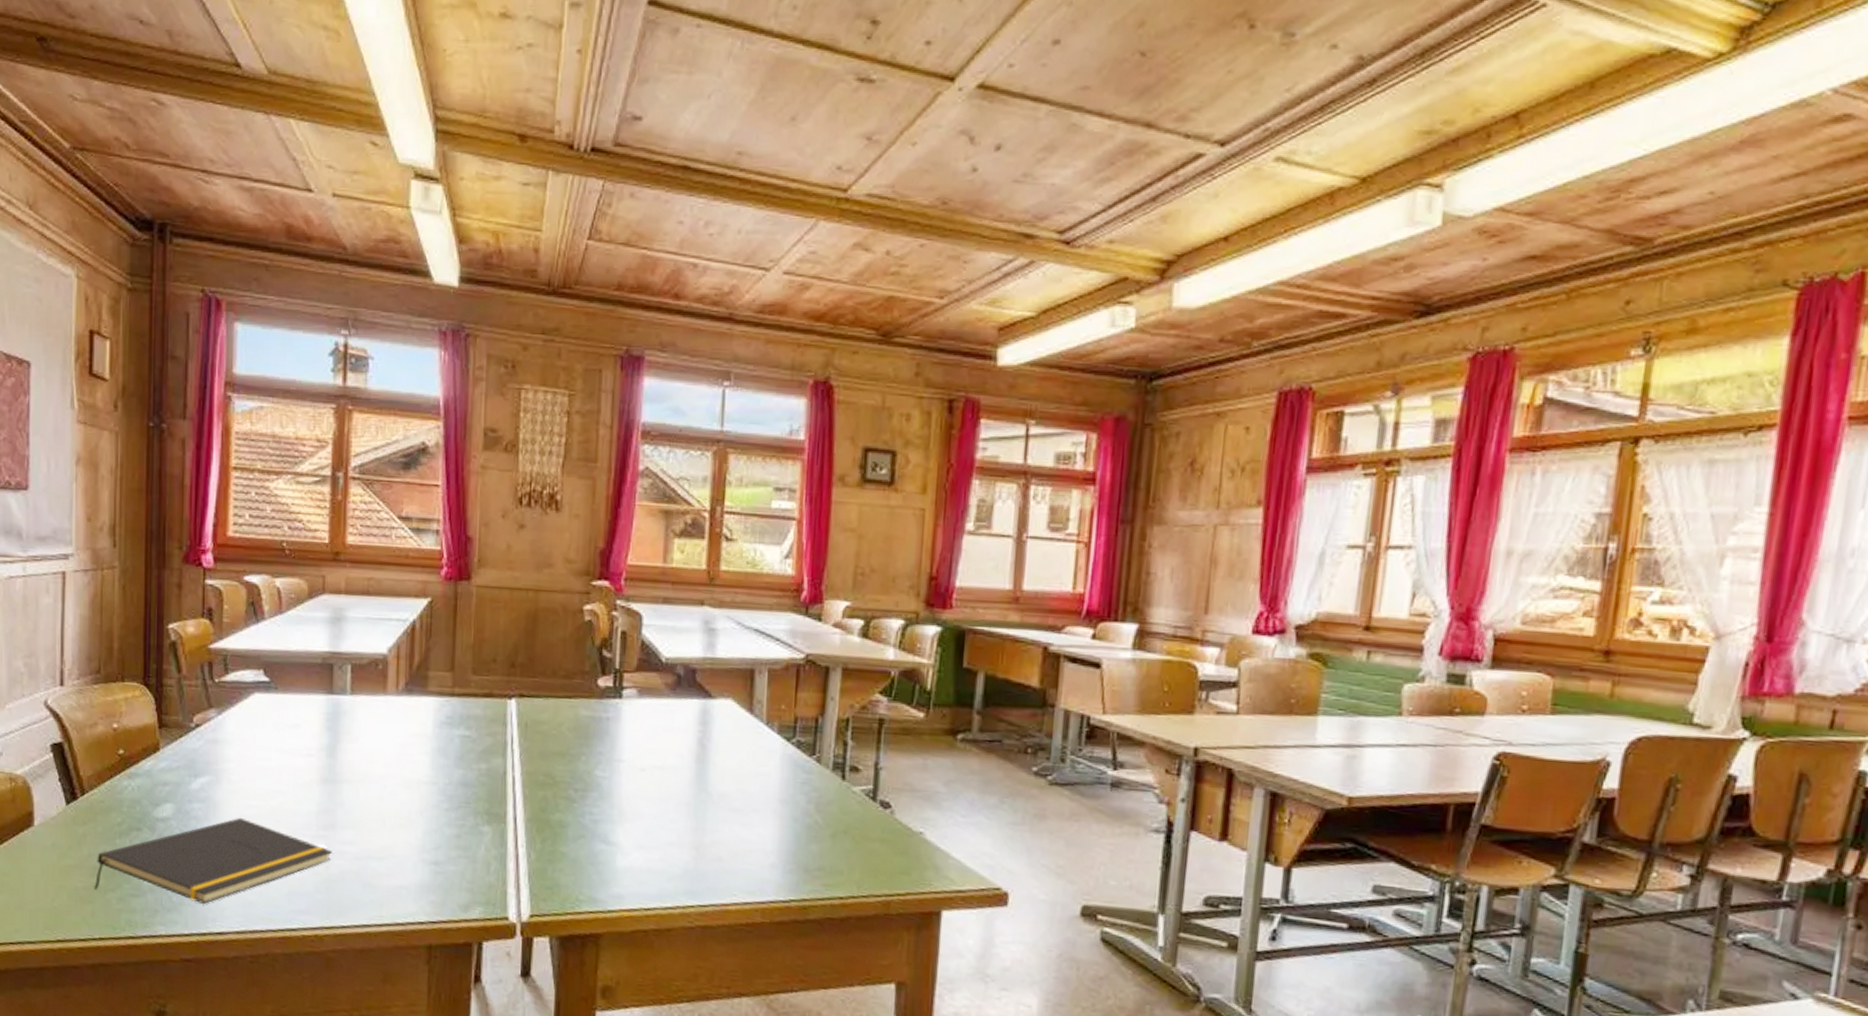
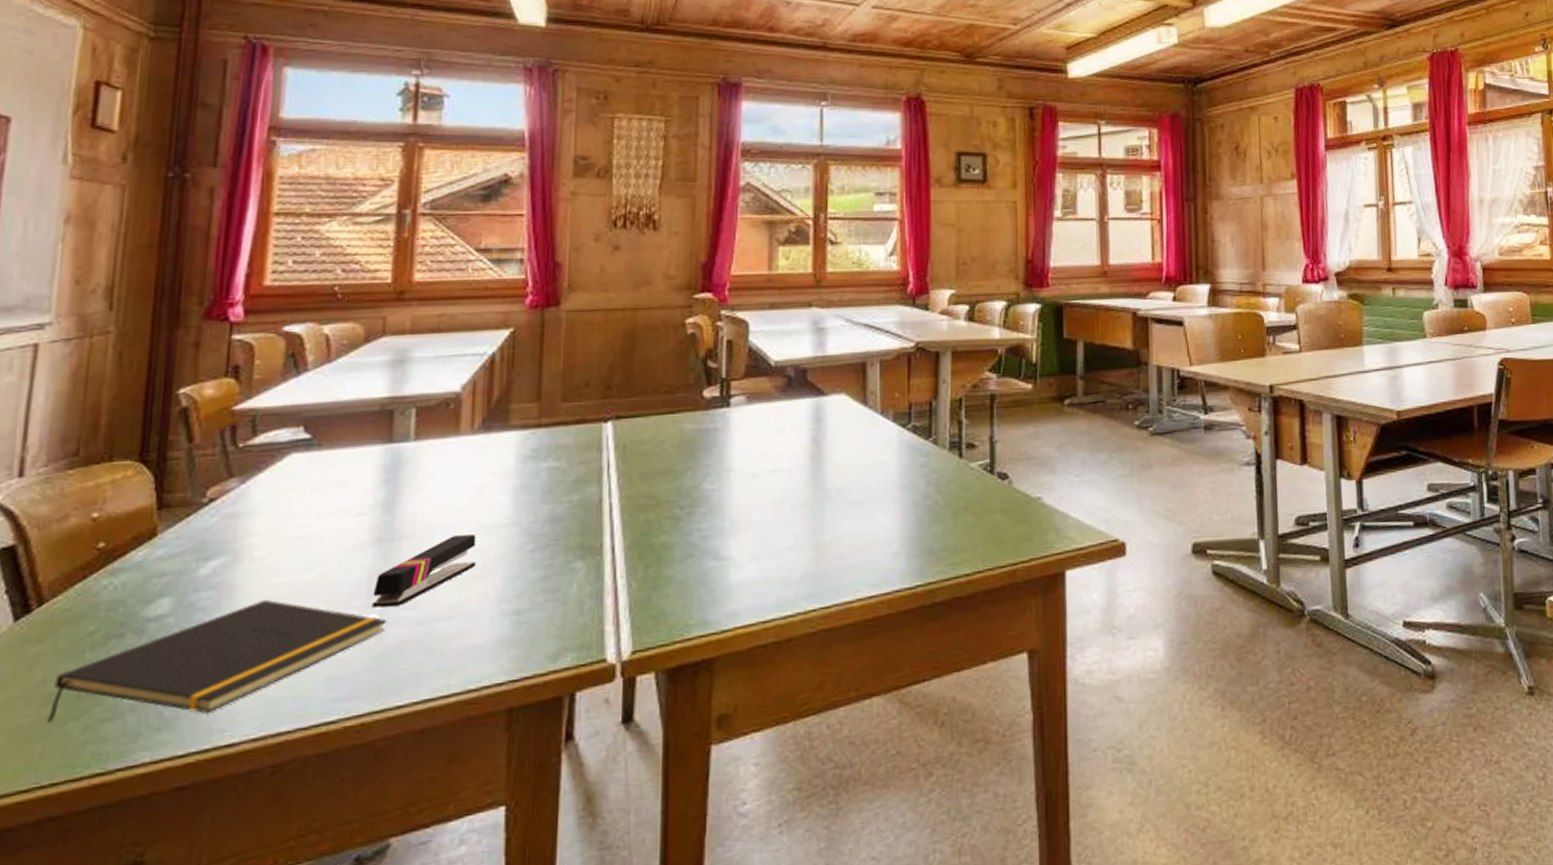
stapler: none [321,786,402,841] -> present [372,534,477,608]

